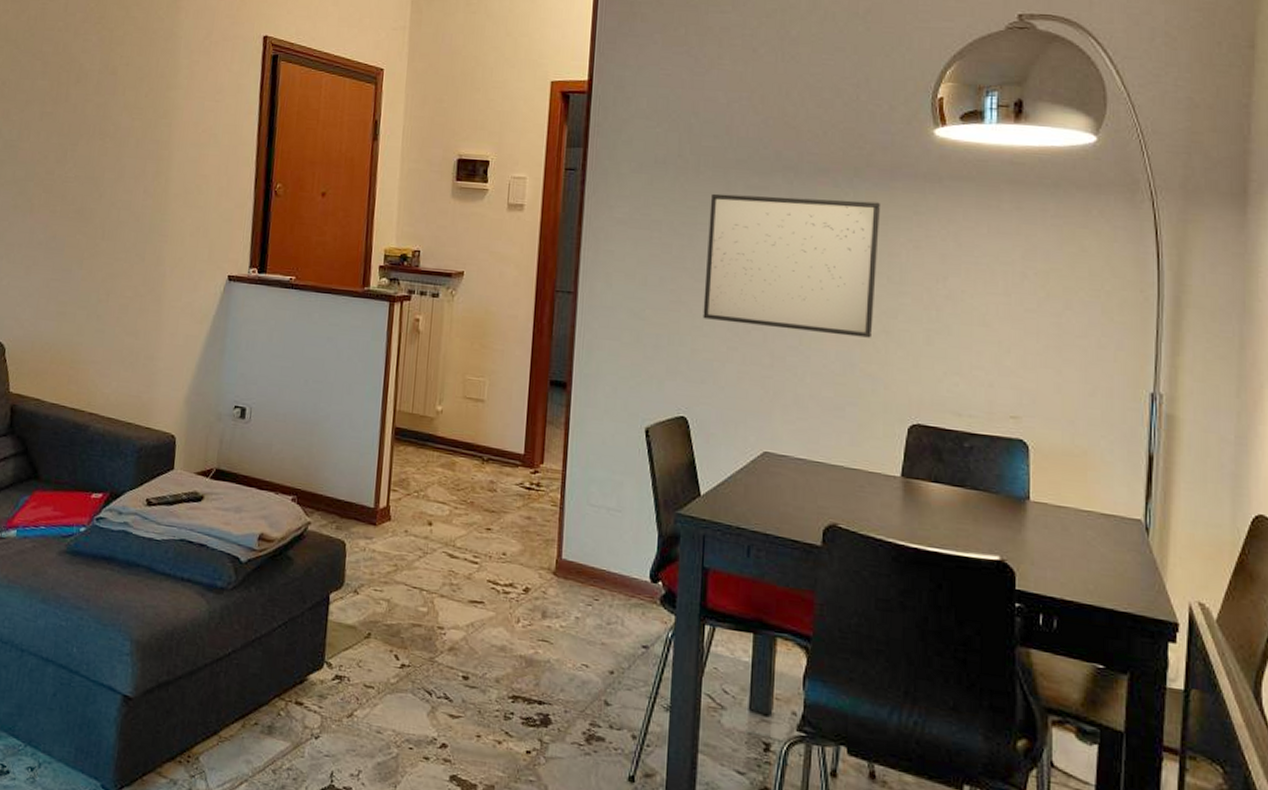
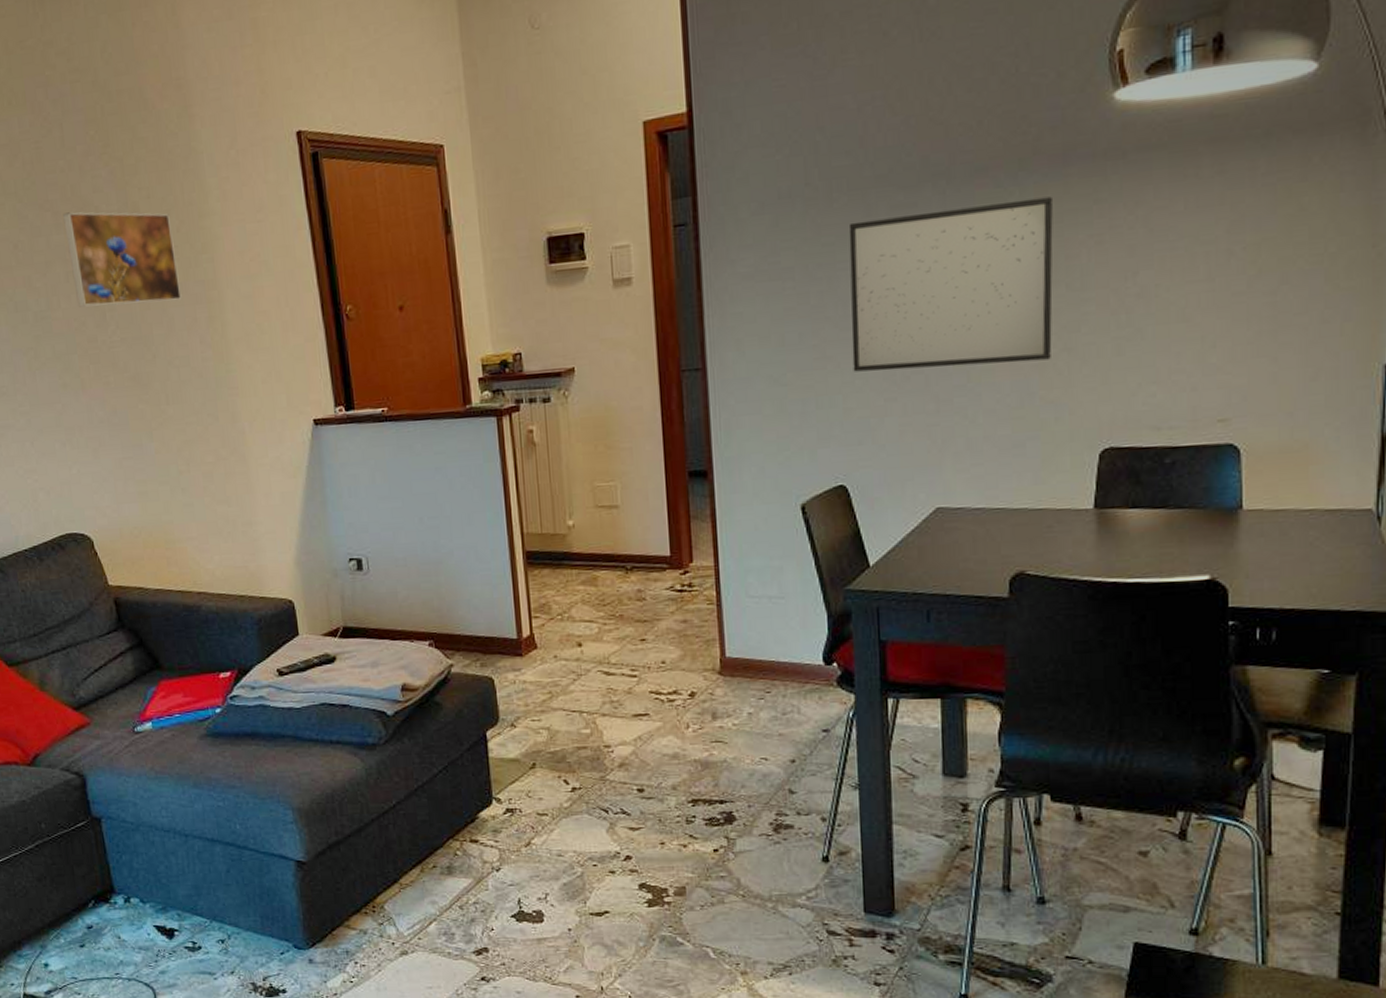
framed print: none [44,64,142,154] -> present [63,212,182,307]

